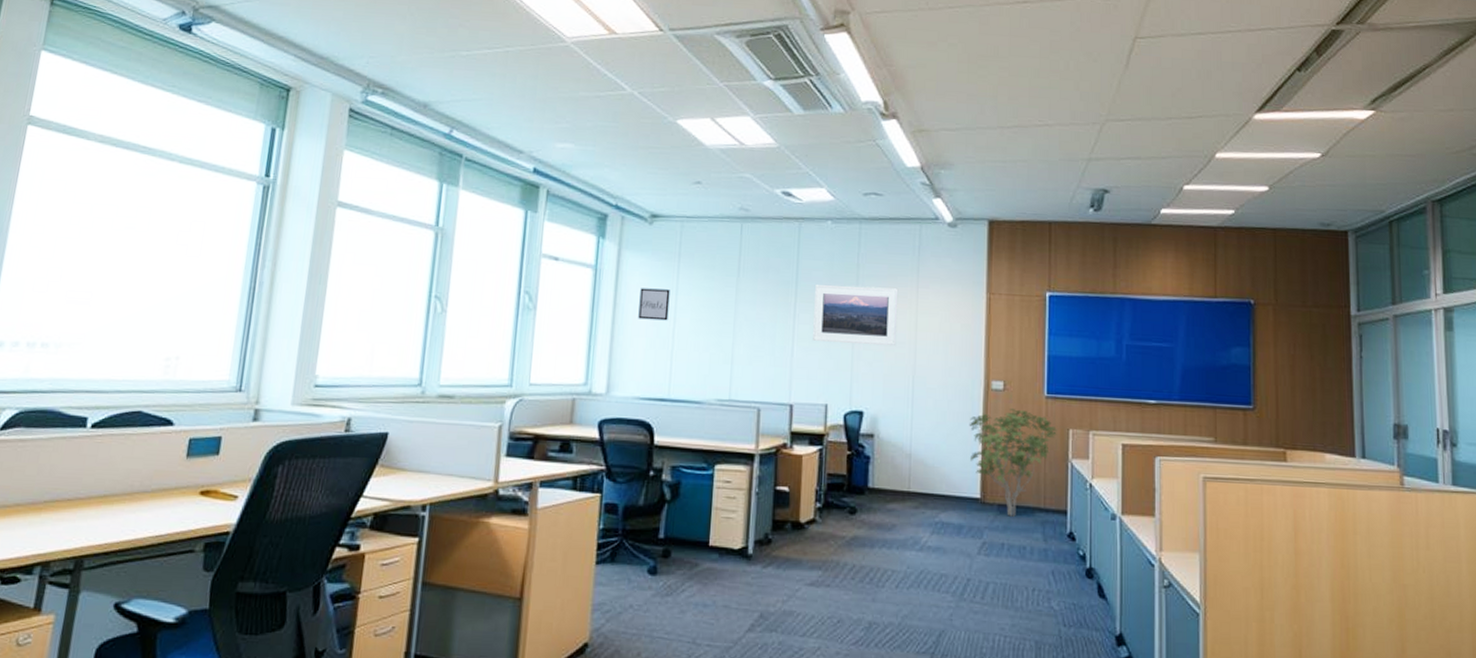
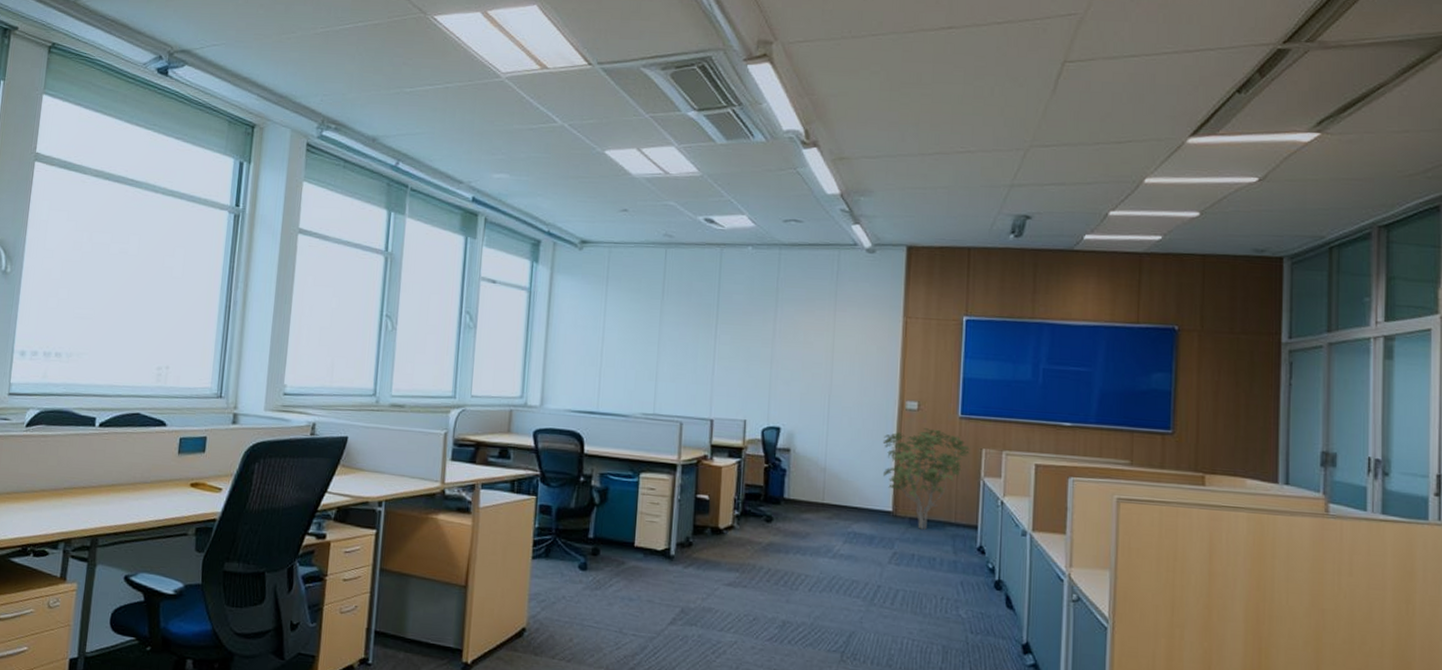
wall art: present [638,288,670,321] -> none [569,309,599,340]
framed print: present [813,284,899,347] -> none [733,307,816,367]

